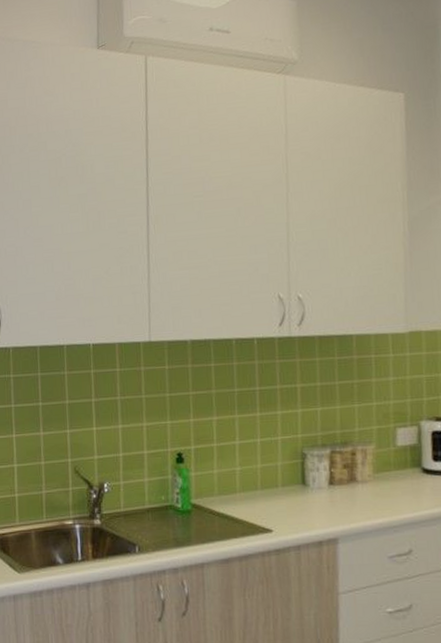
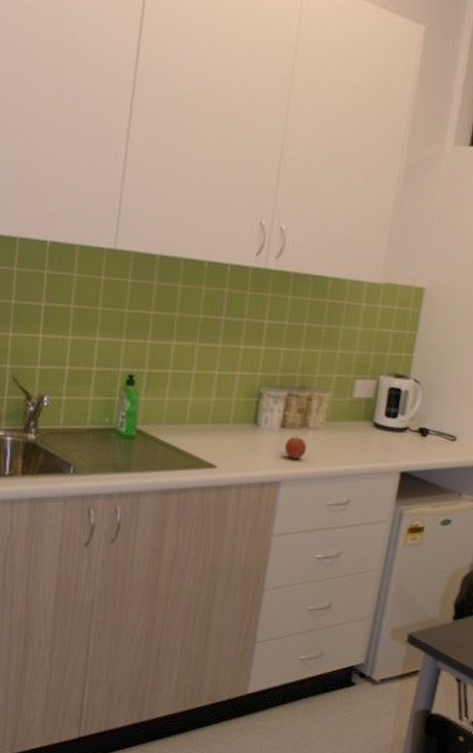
fruit: none [336,490,359,515] -> present [285,435,307,460]

